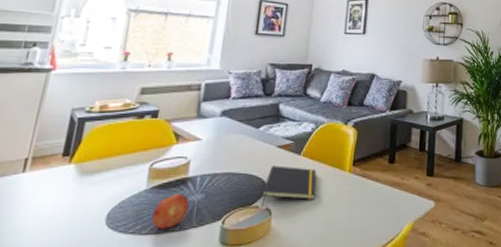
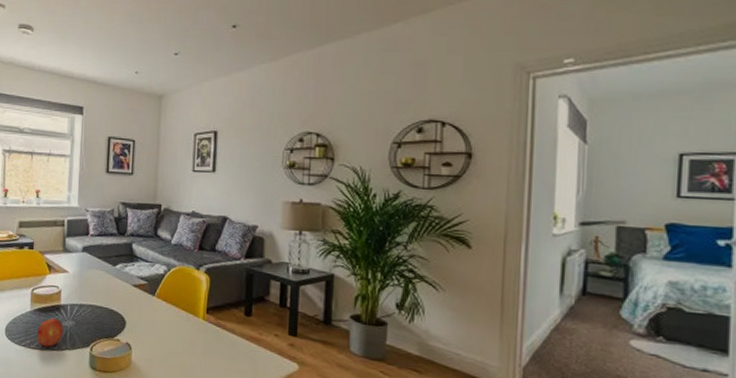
notepad: present [260,165,317,208] -> none [121,303,171,342]

